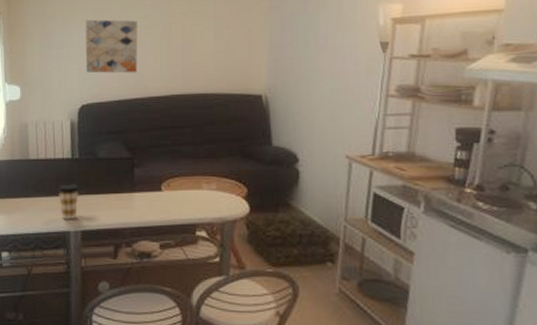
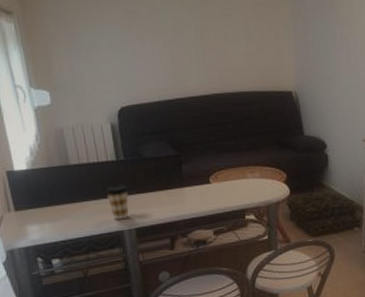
wall art: present [85,19,137,73] -> none [114,20,174,75]

